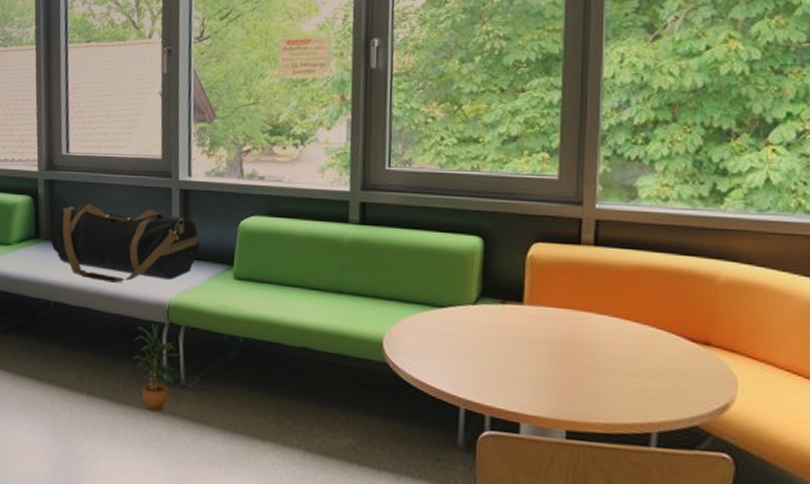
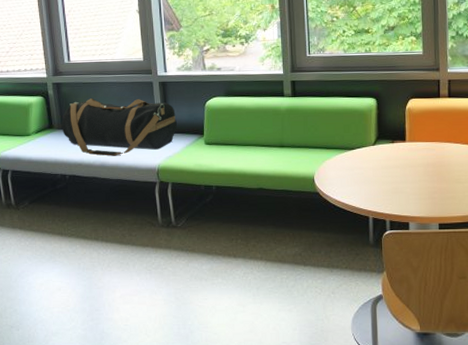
potted plant: present [132,323,181,412] -> none [133,183,170,248]

